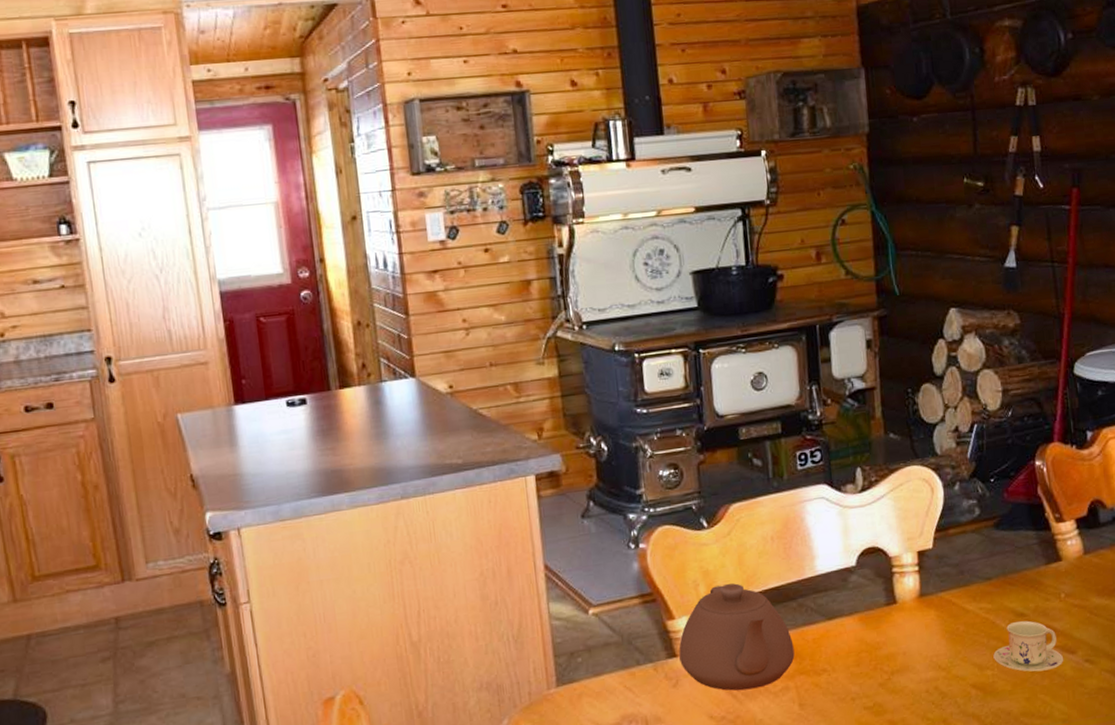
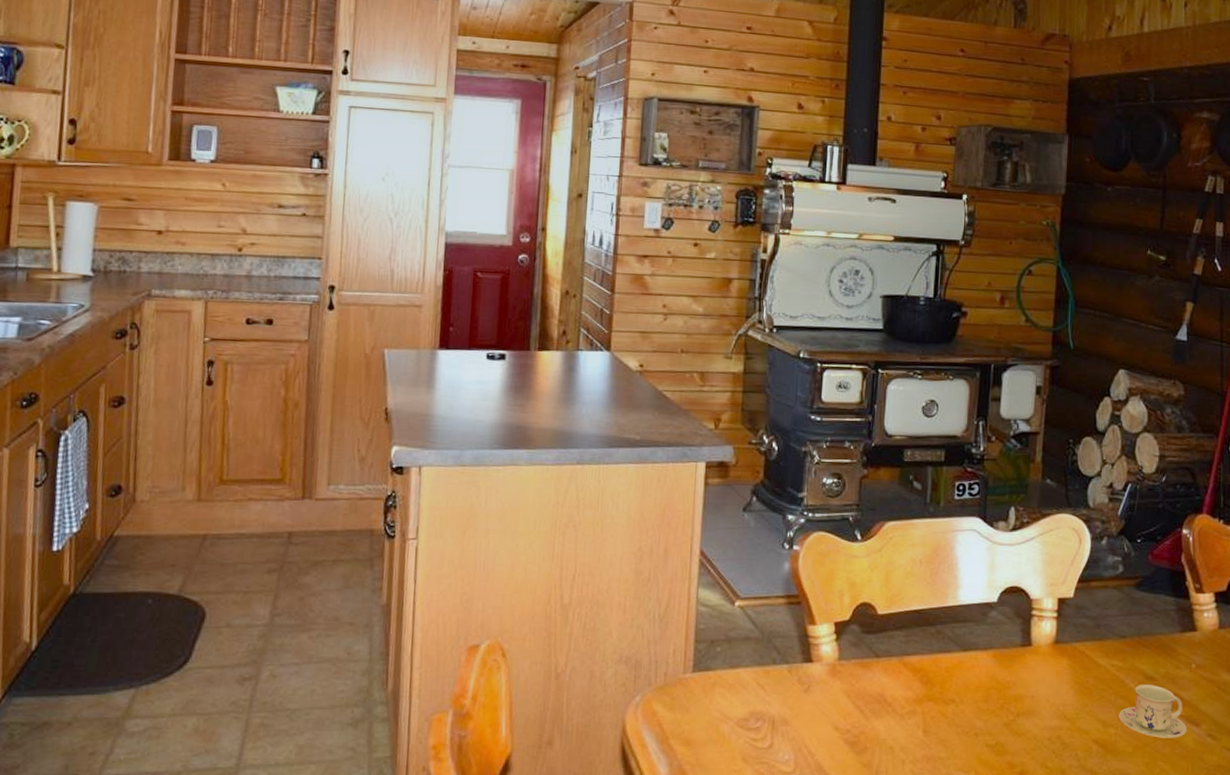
teapot: present [679,583,795,691] -> none [815,599,927,707]

